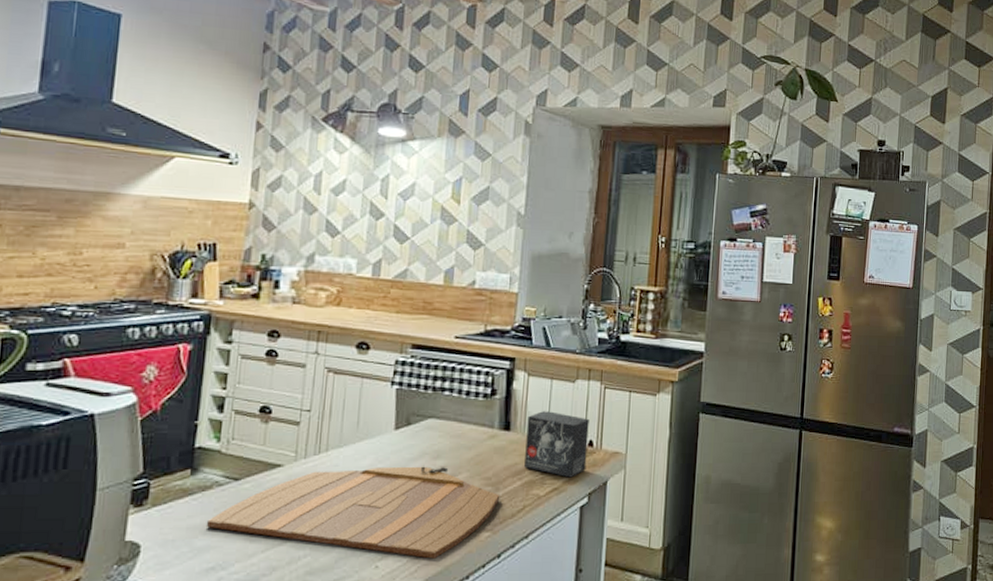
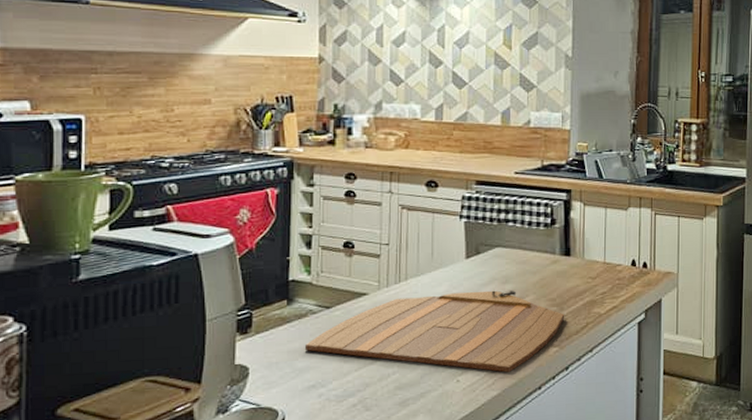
small box: present [524,410,589,478] -> none [585,236,642,297]

